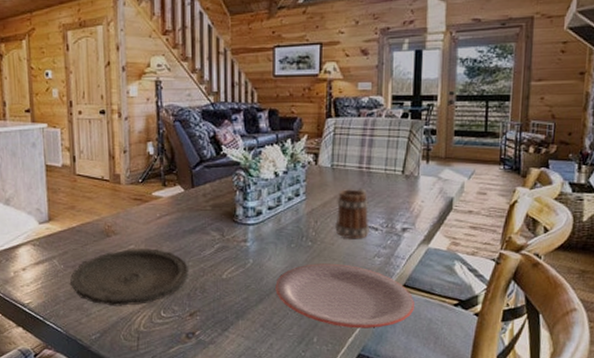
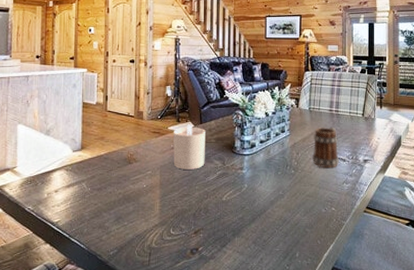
plate: present [70,248,188,306] -> none [95,174,195,225]
candle: none [158,189,200,243] -> present [173,124,205,170]
plate: present [275,263,414,329] -> none [265,188,375,245]

